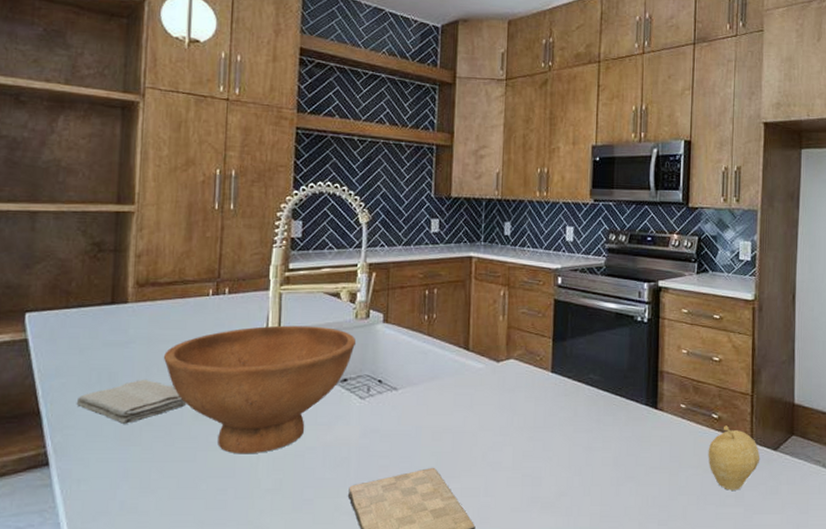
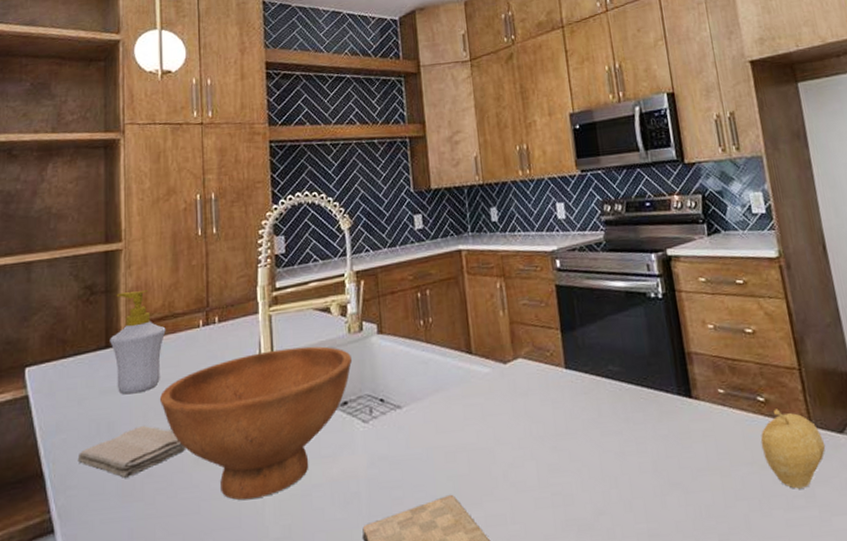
soap bottle: none [116,254,175,349] -> present [110,290,166,395]

